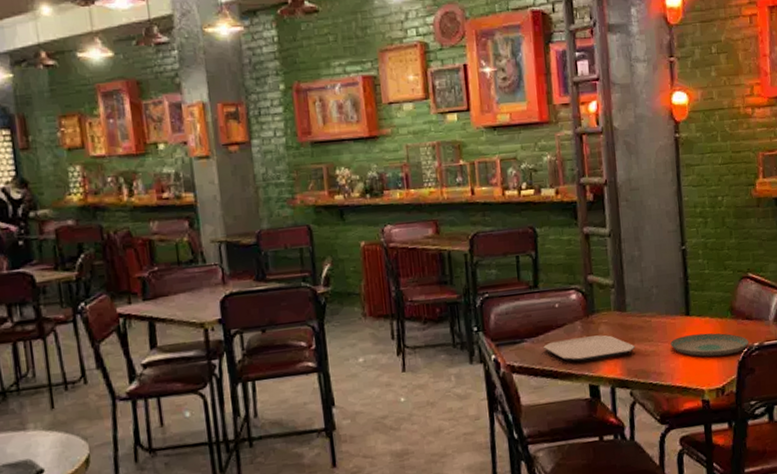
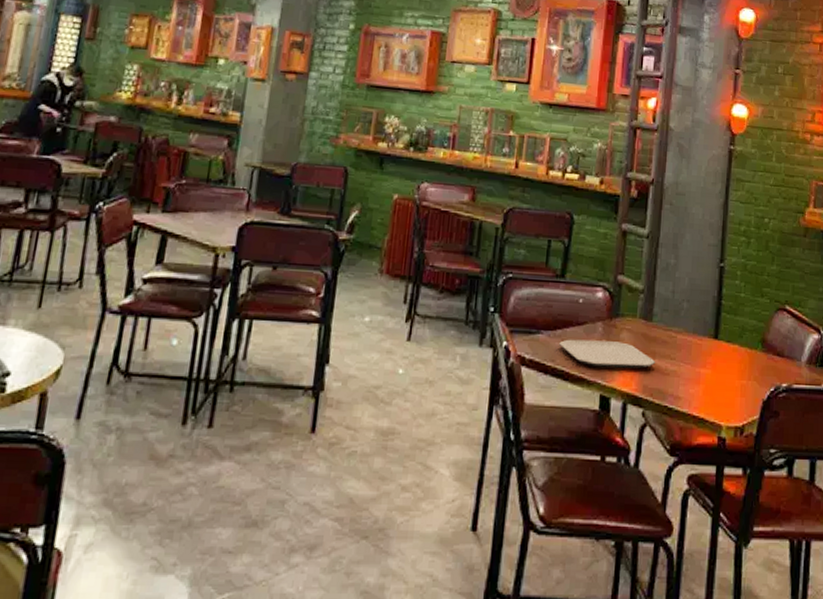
plate: present [670,333,749,357] -> none [693,360,777,391]

